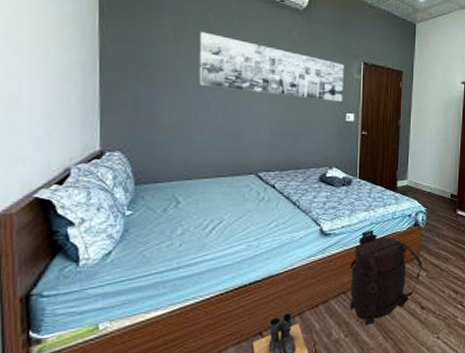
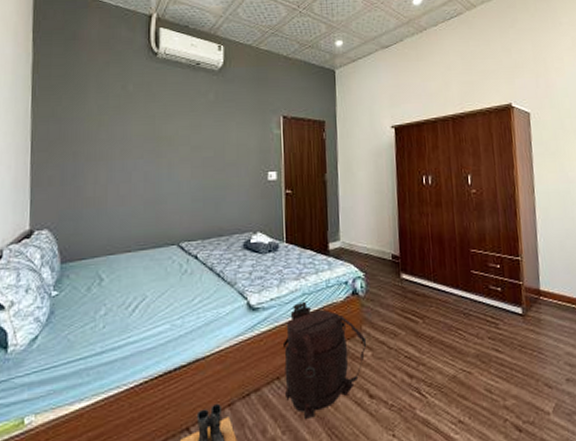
wall art: present [198,31,344,102] -> none [120,103,264,160]

